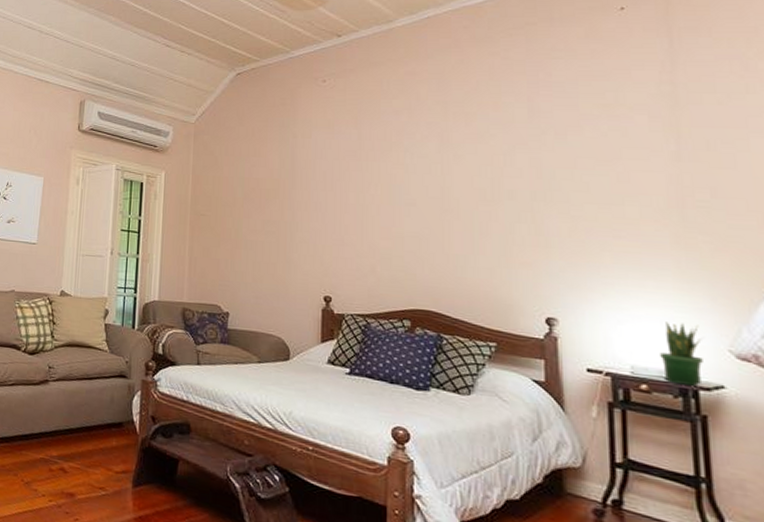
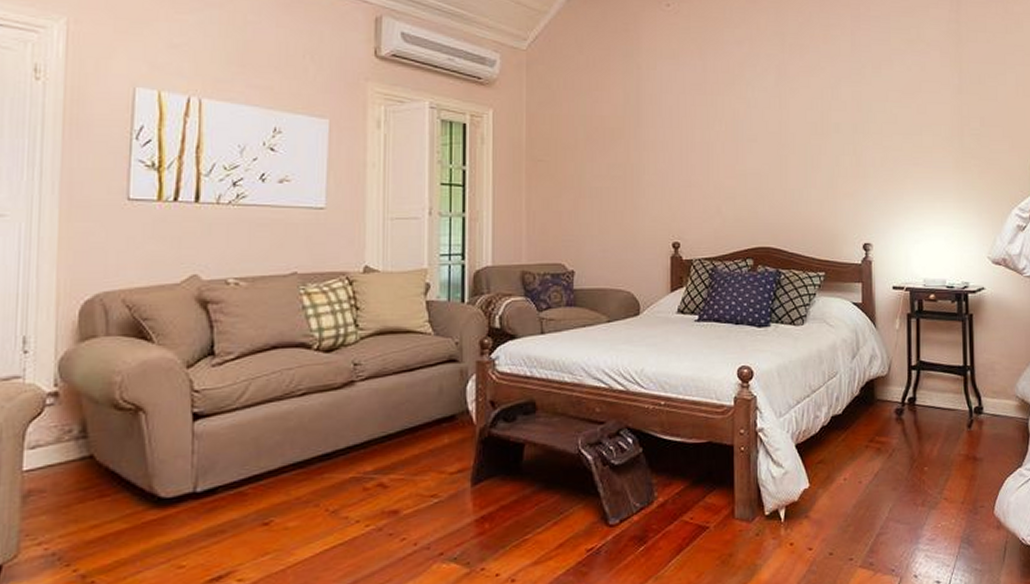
planter: present [660,322,703,386] -> none [943,237,971,291]

